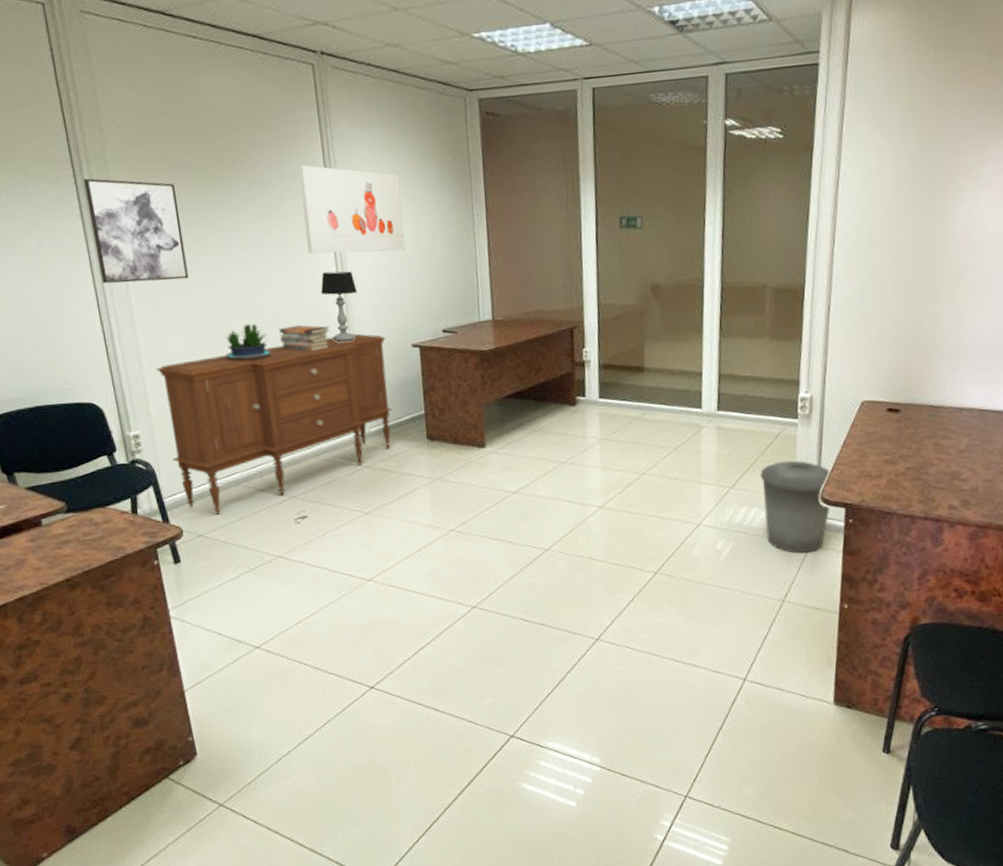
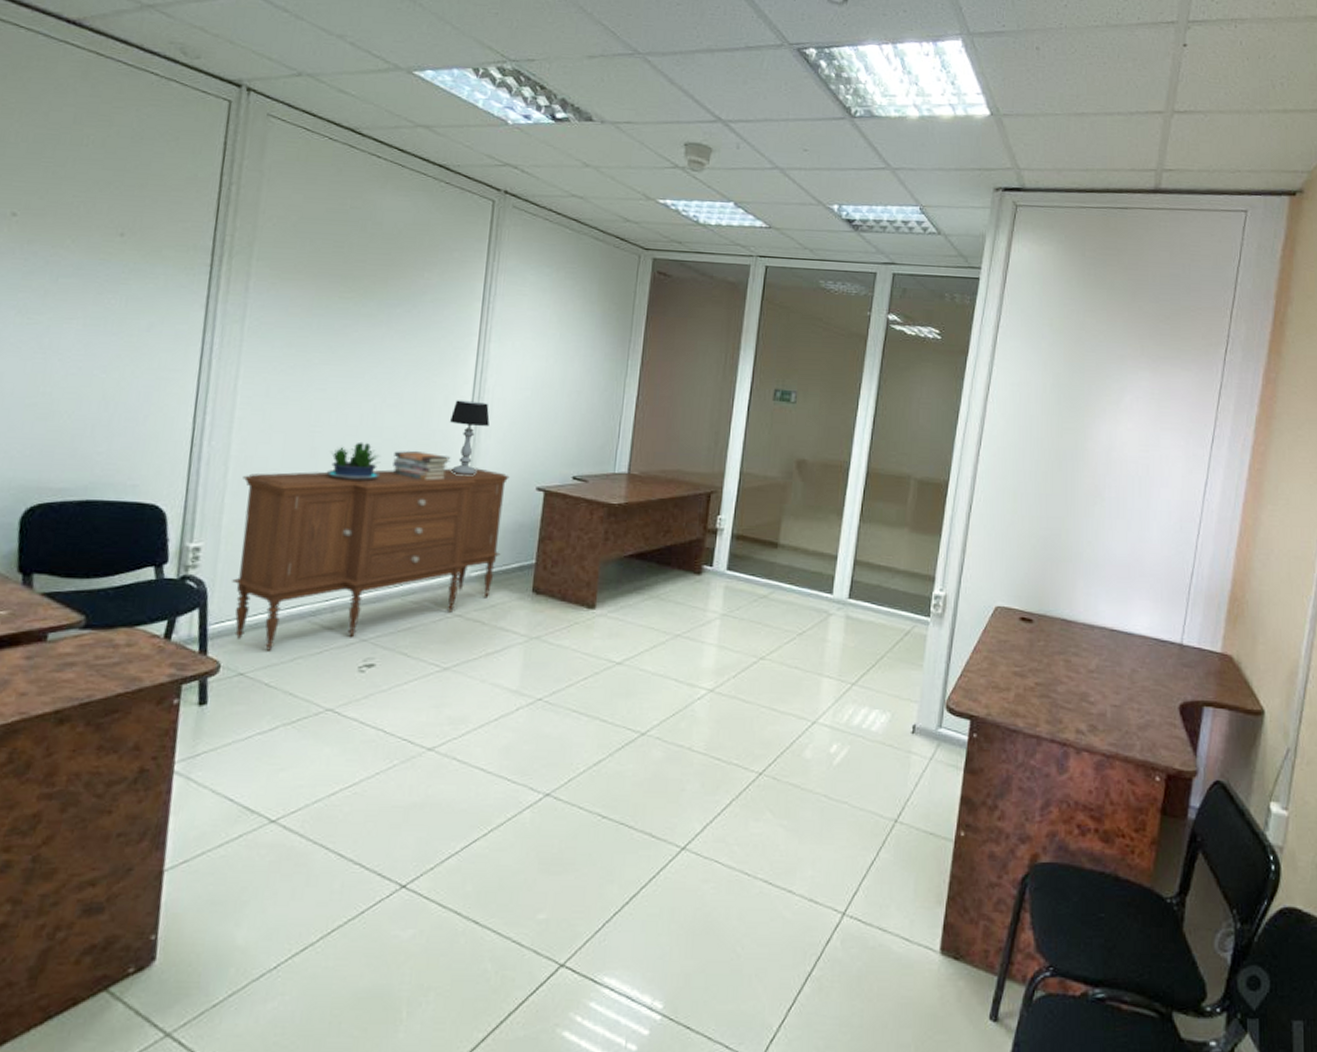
wall art: present [84,178,189,284] -> none [208,269,319,386]
wall art: present [298,165,406,254] -> none [446,292,558,390]
trash can: present [760,460,832,554] -> none [885,661,960,768]

